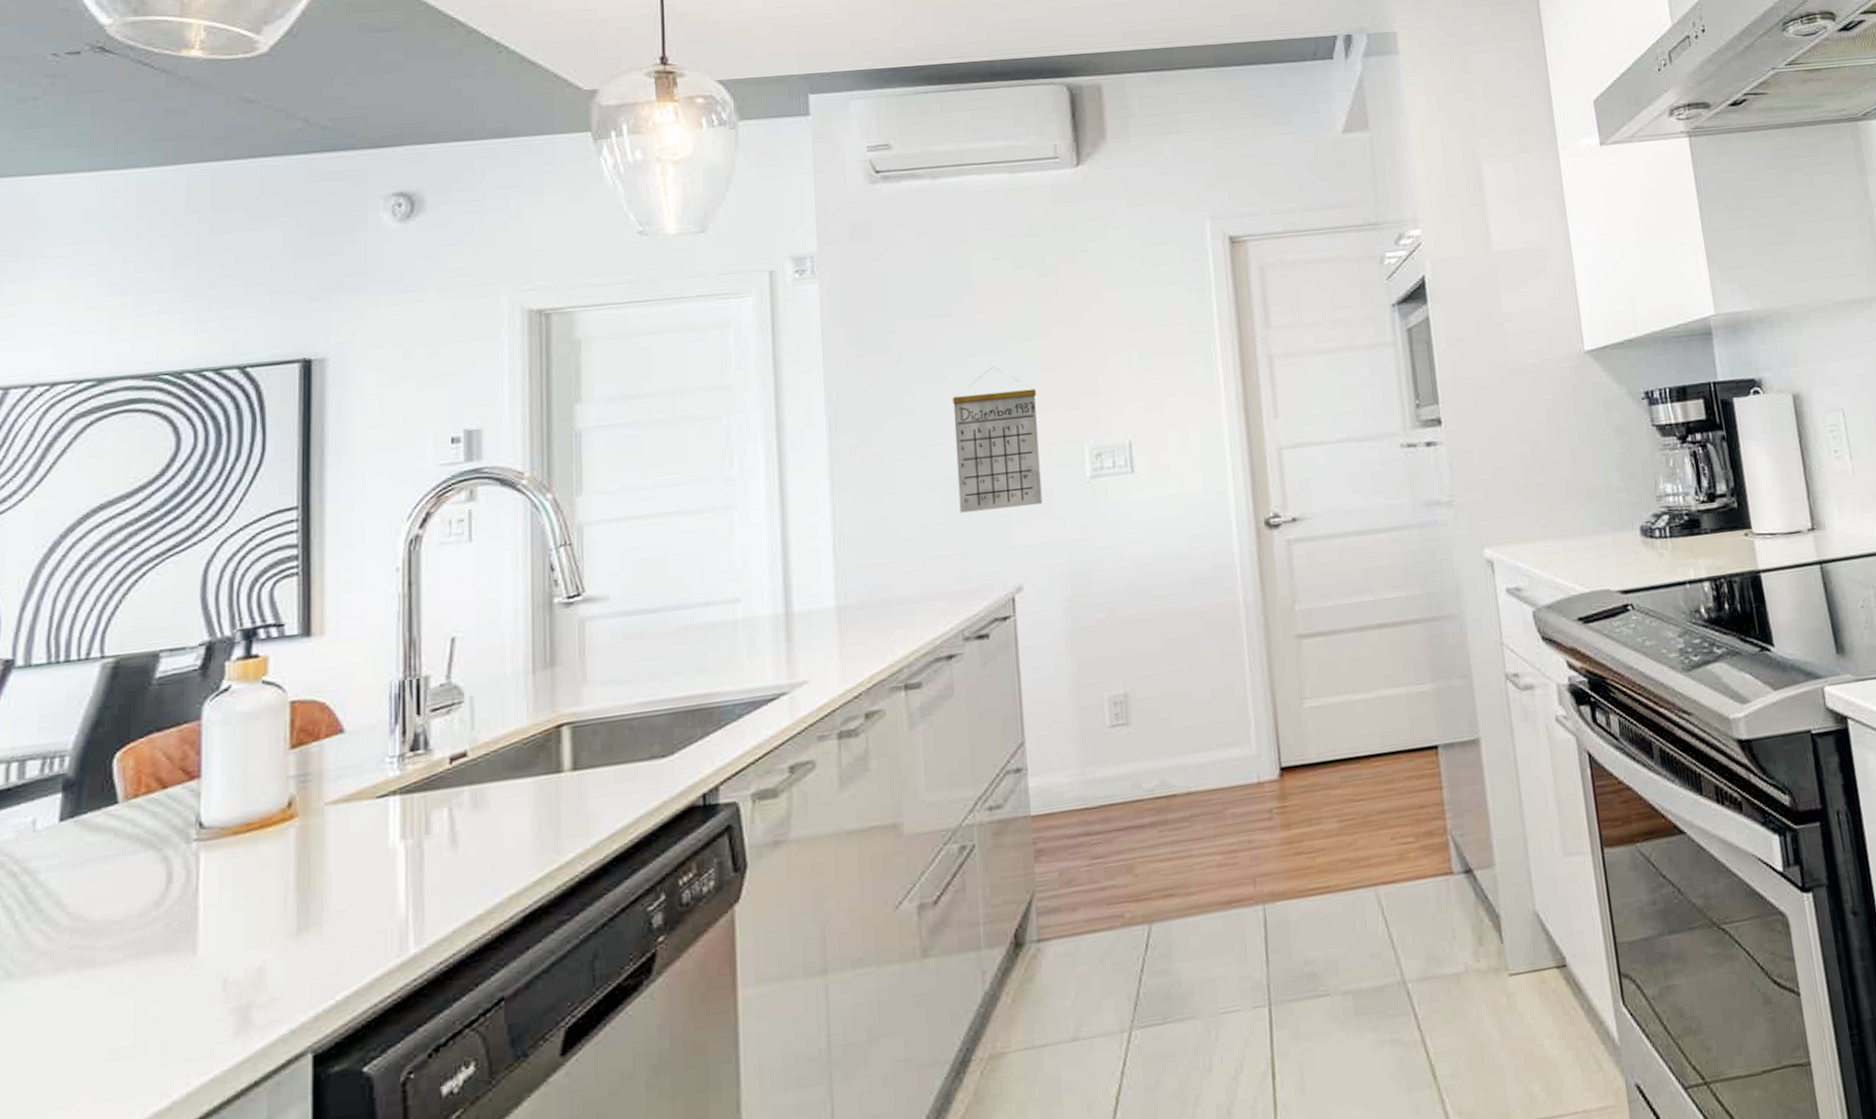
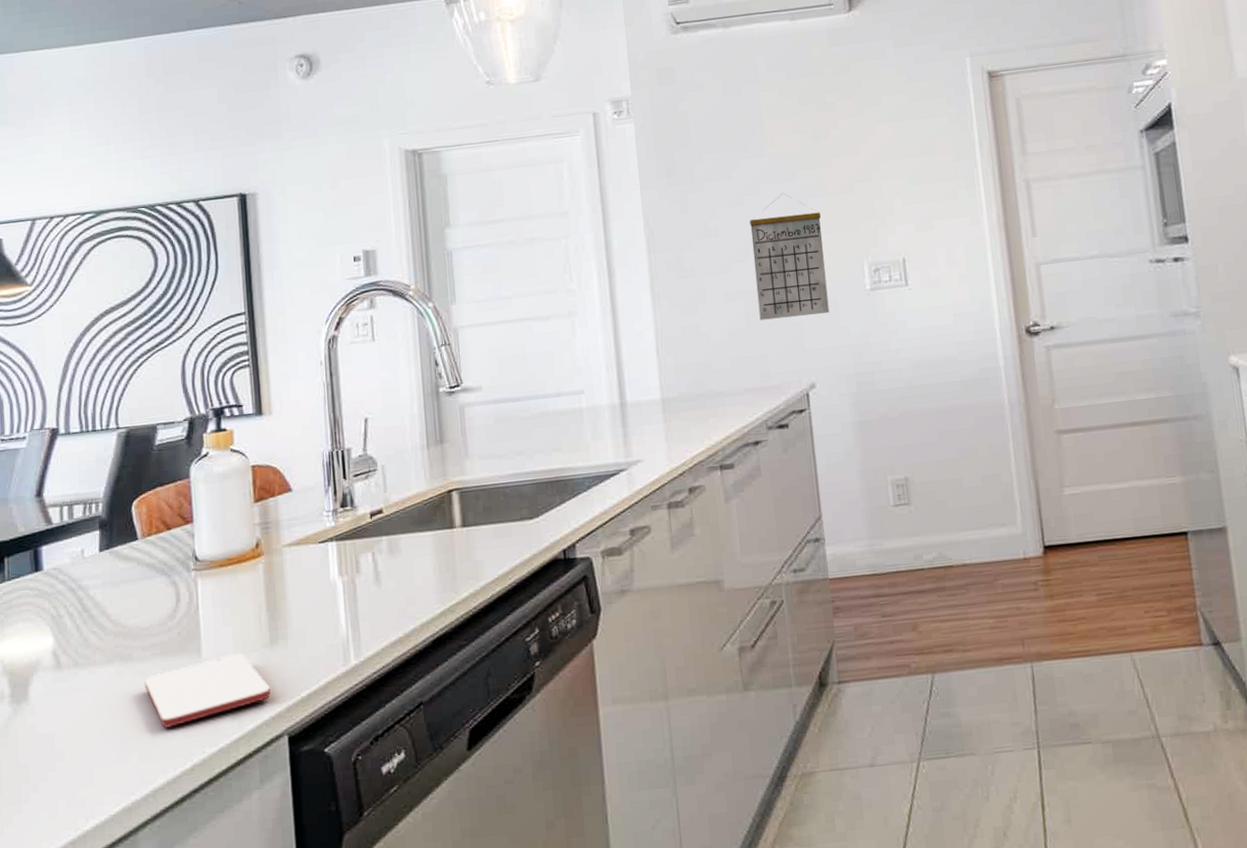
smartphone: none [109,947,293,1055] -> present [144,653,271,728]

